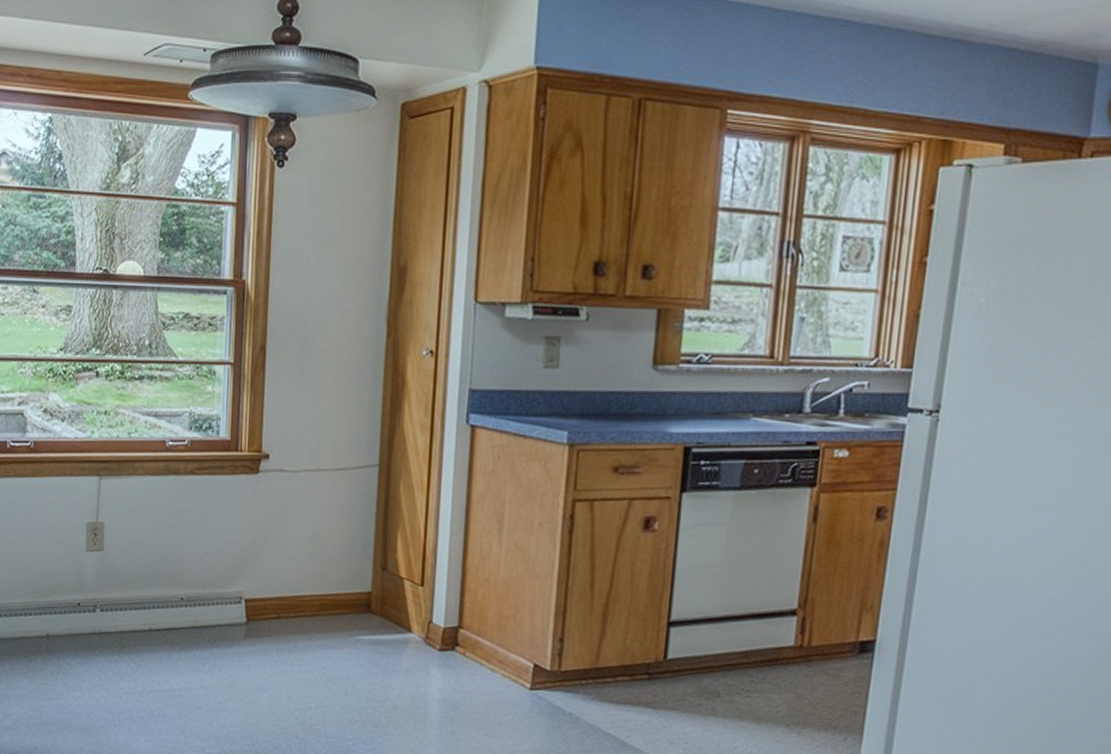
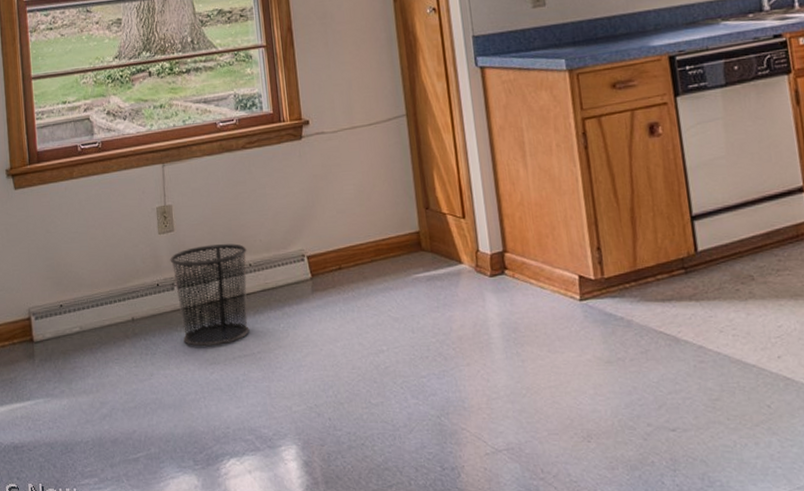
waste bin: none [95,570,181,676] -> present [170,243,250,347]

